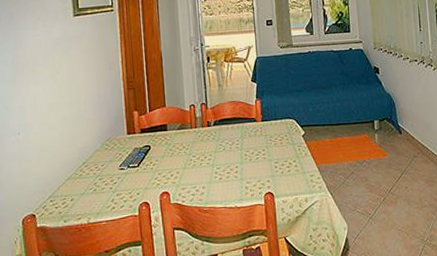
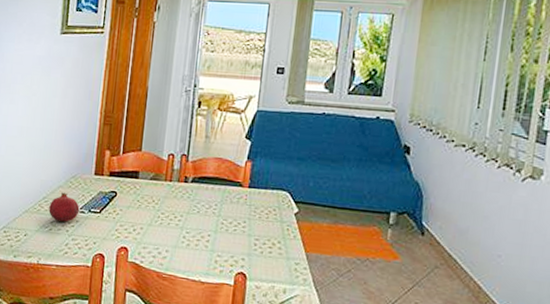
fruit: none [90,154,119,182] -> present [49,192,80,222]

